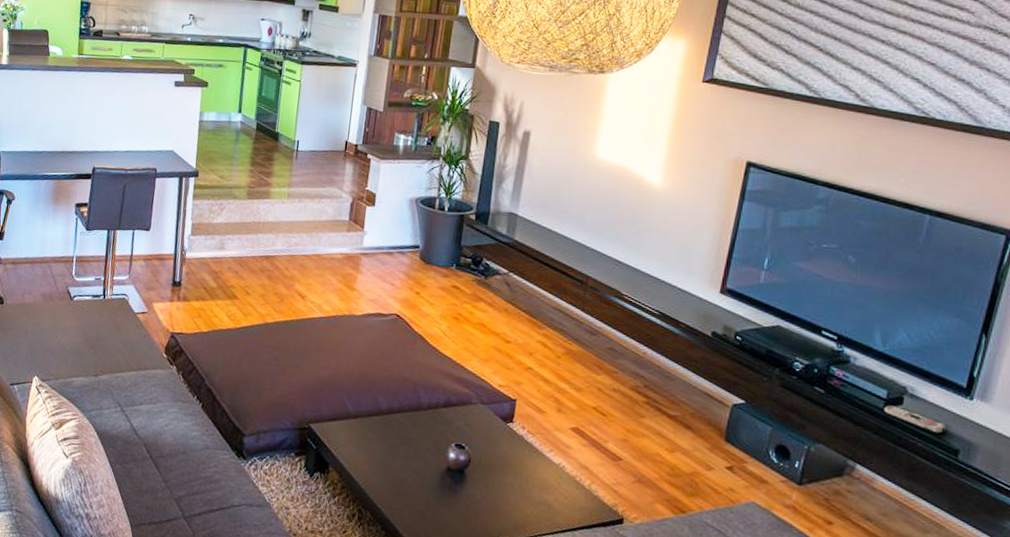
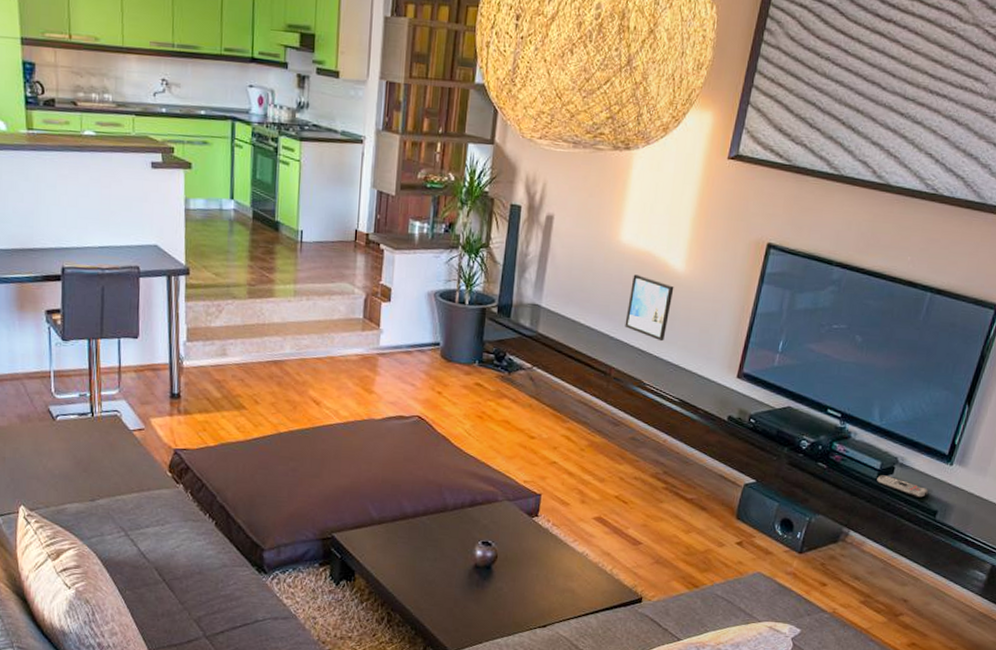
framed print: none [601,188,651,254] -> present [625,274,674,342]

